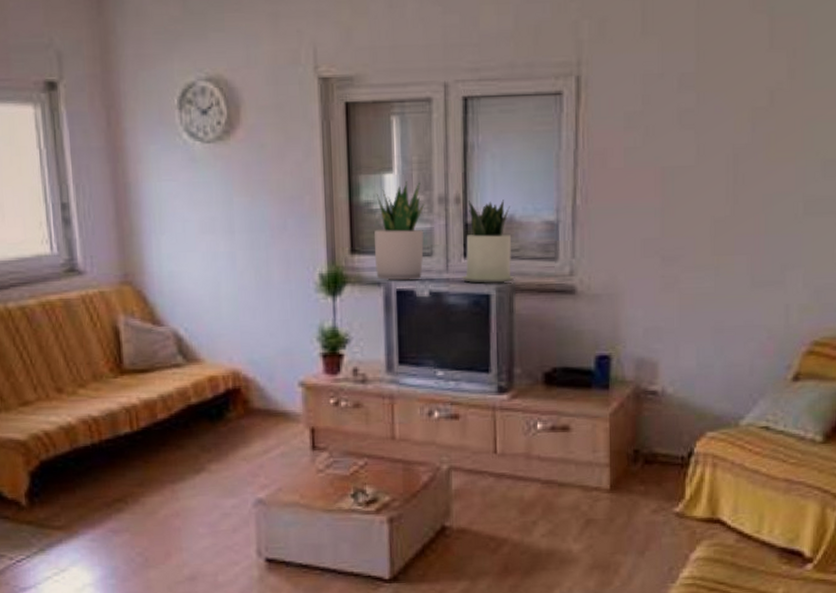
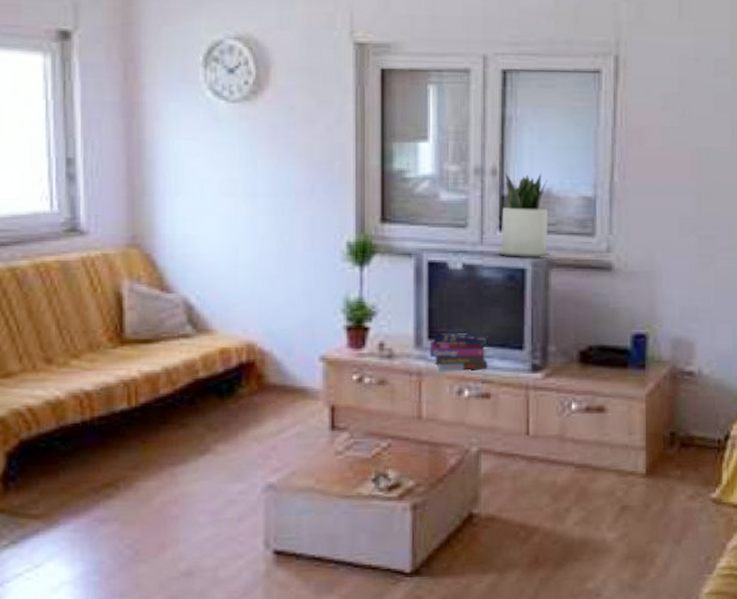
planter: present [374,181,425,281] -> none [406,150,460,252]
books: none [400,358,456,395] -> present [429,333,488,372]

